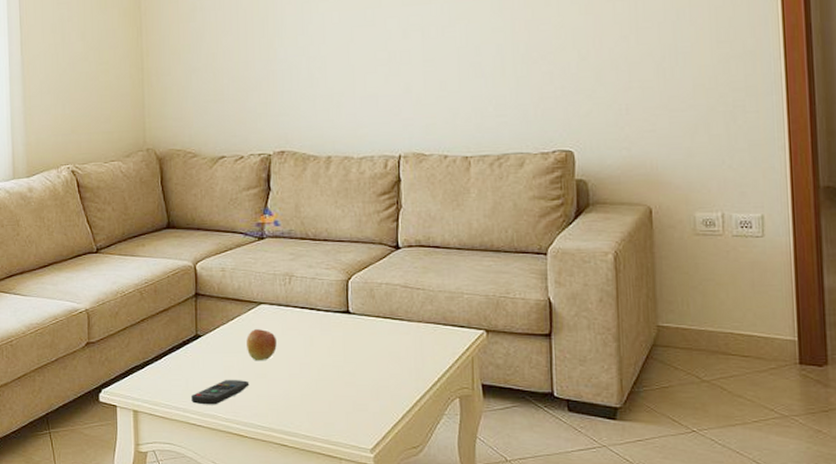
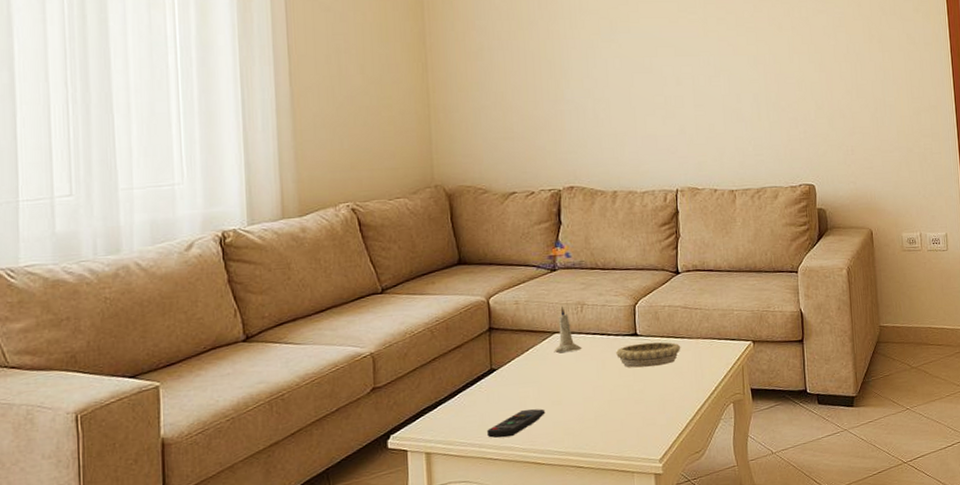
apple: present [247,329,277,361] -> none [541,357,571,389]
candle: none [259,276,289,324] -> present [554,306,582,353]
decorative bowl: none [326,321,399,349] -> present [616,341,681,368]

